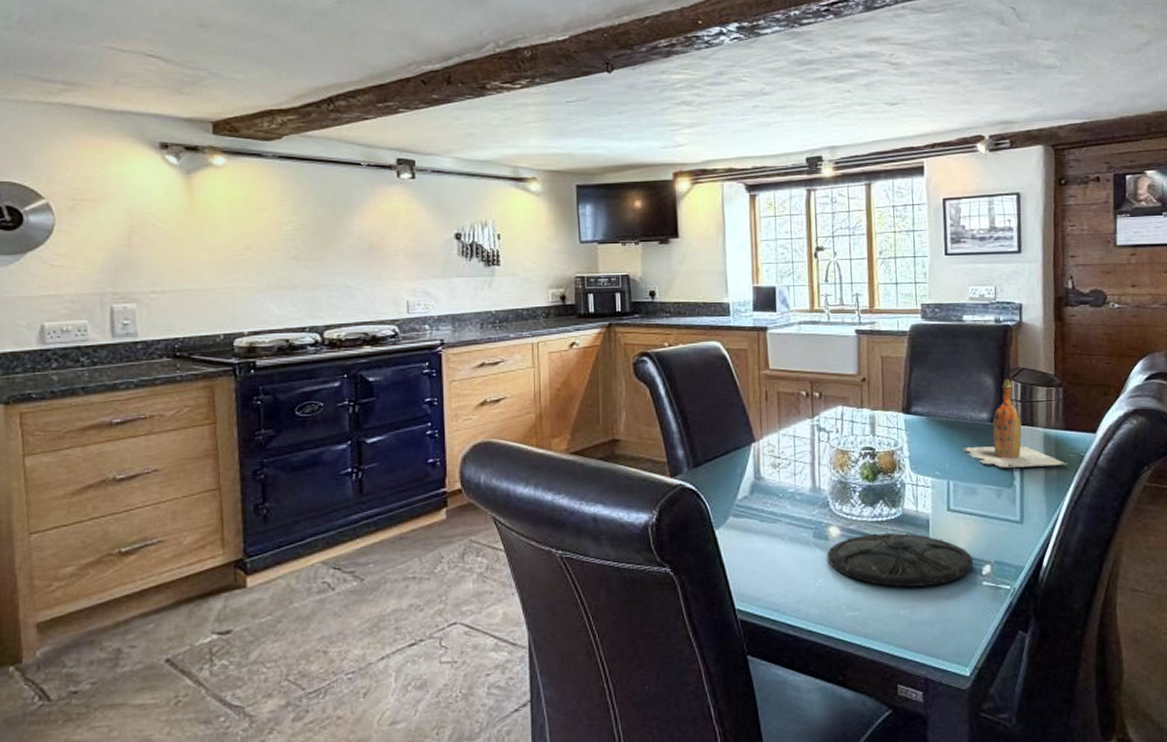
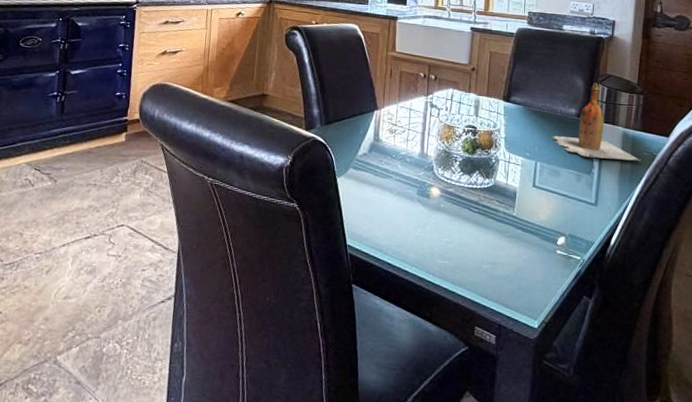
plate: present [828,533,974,587] -> none [427,197,551,248]

